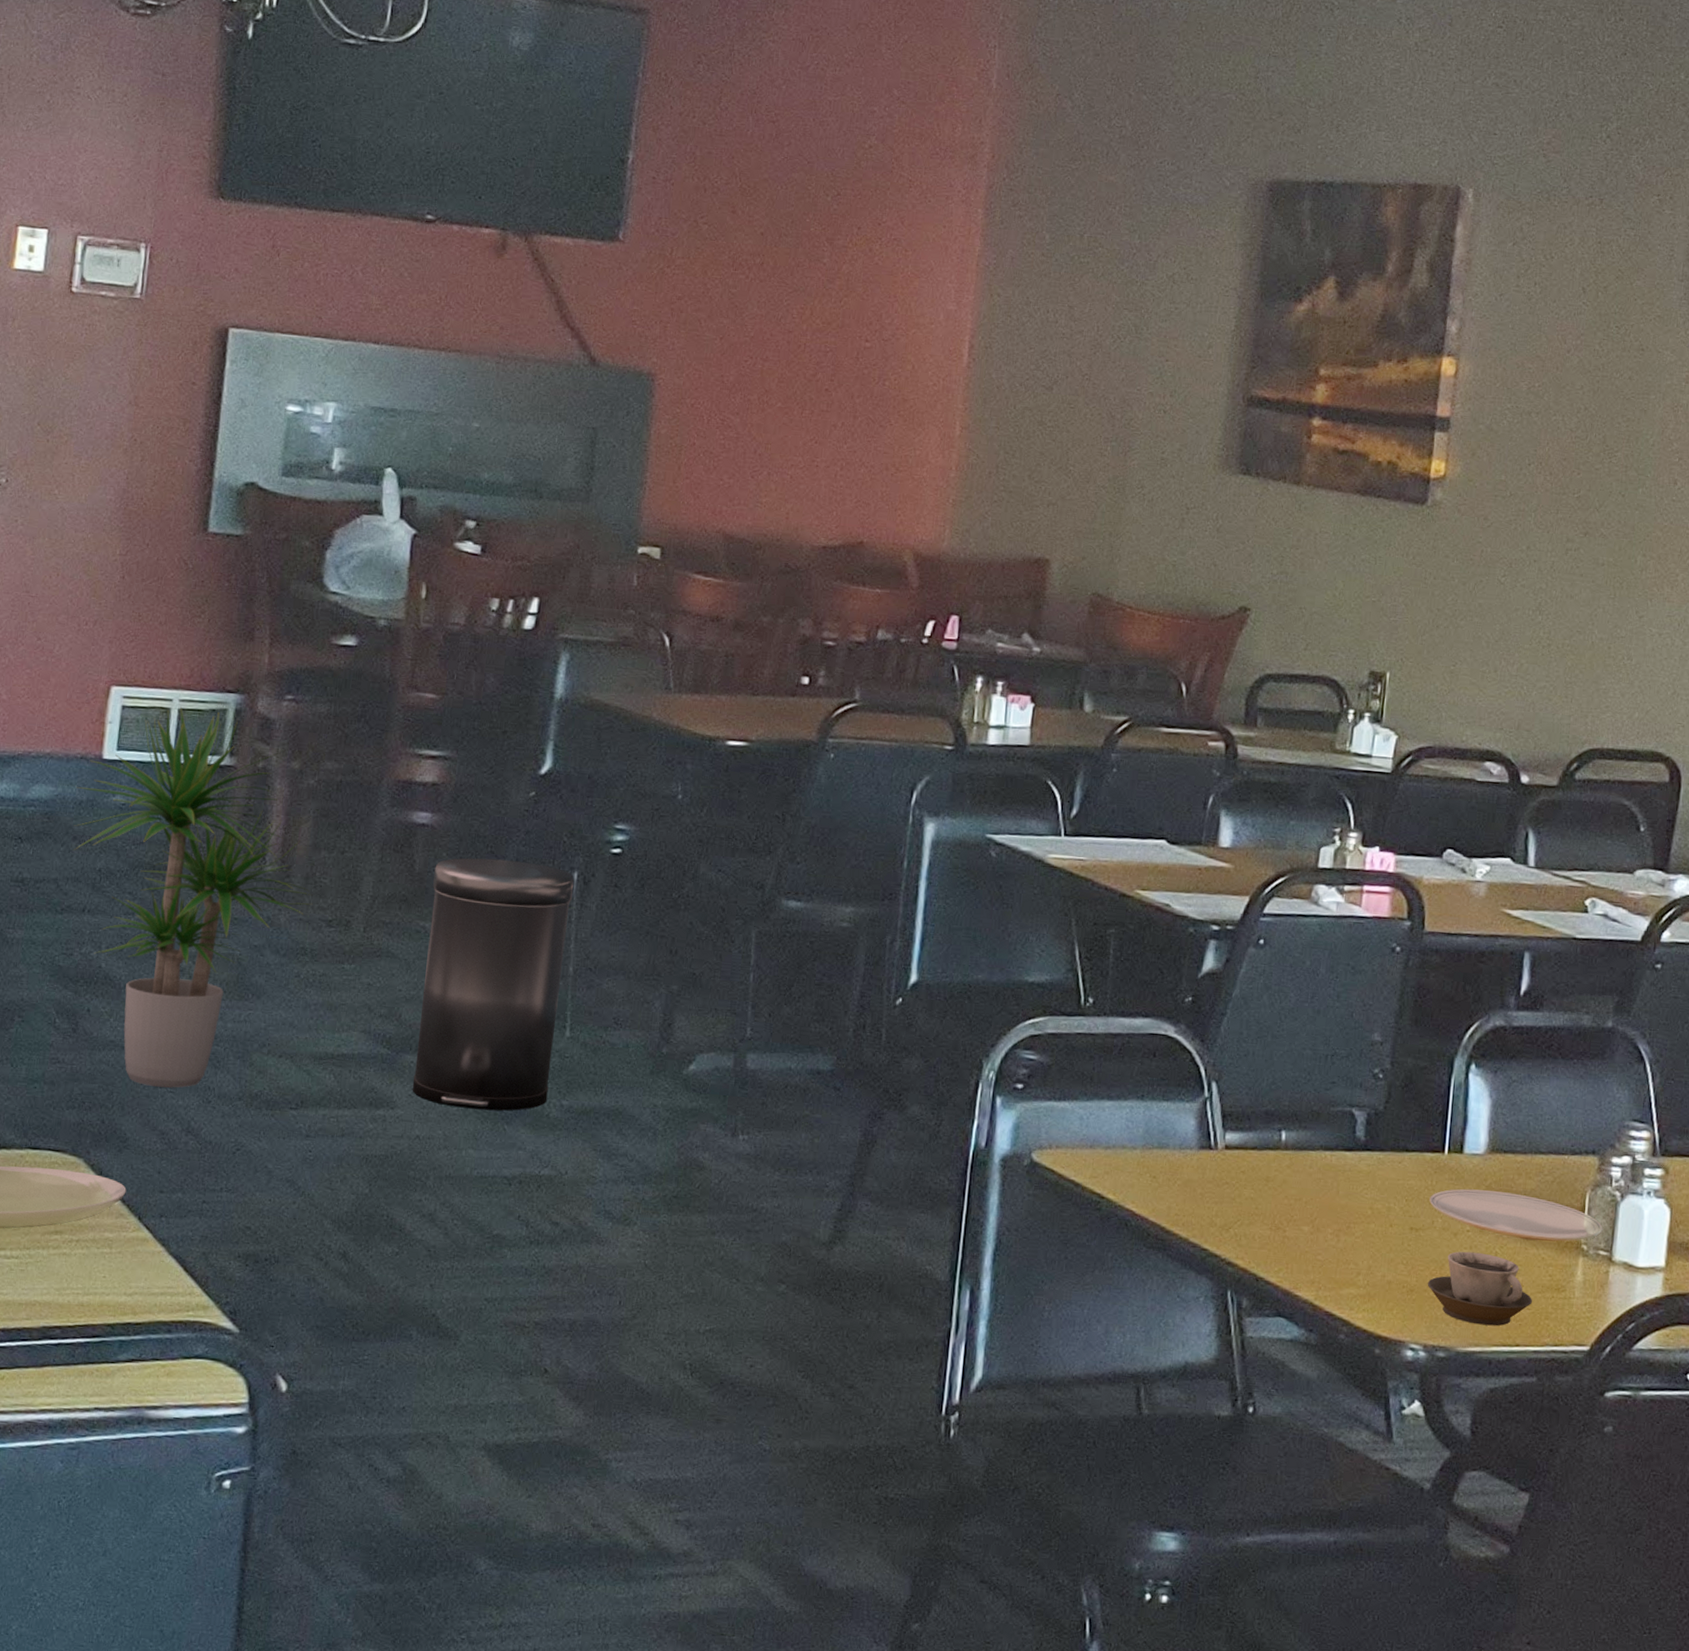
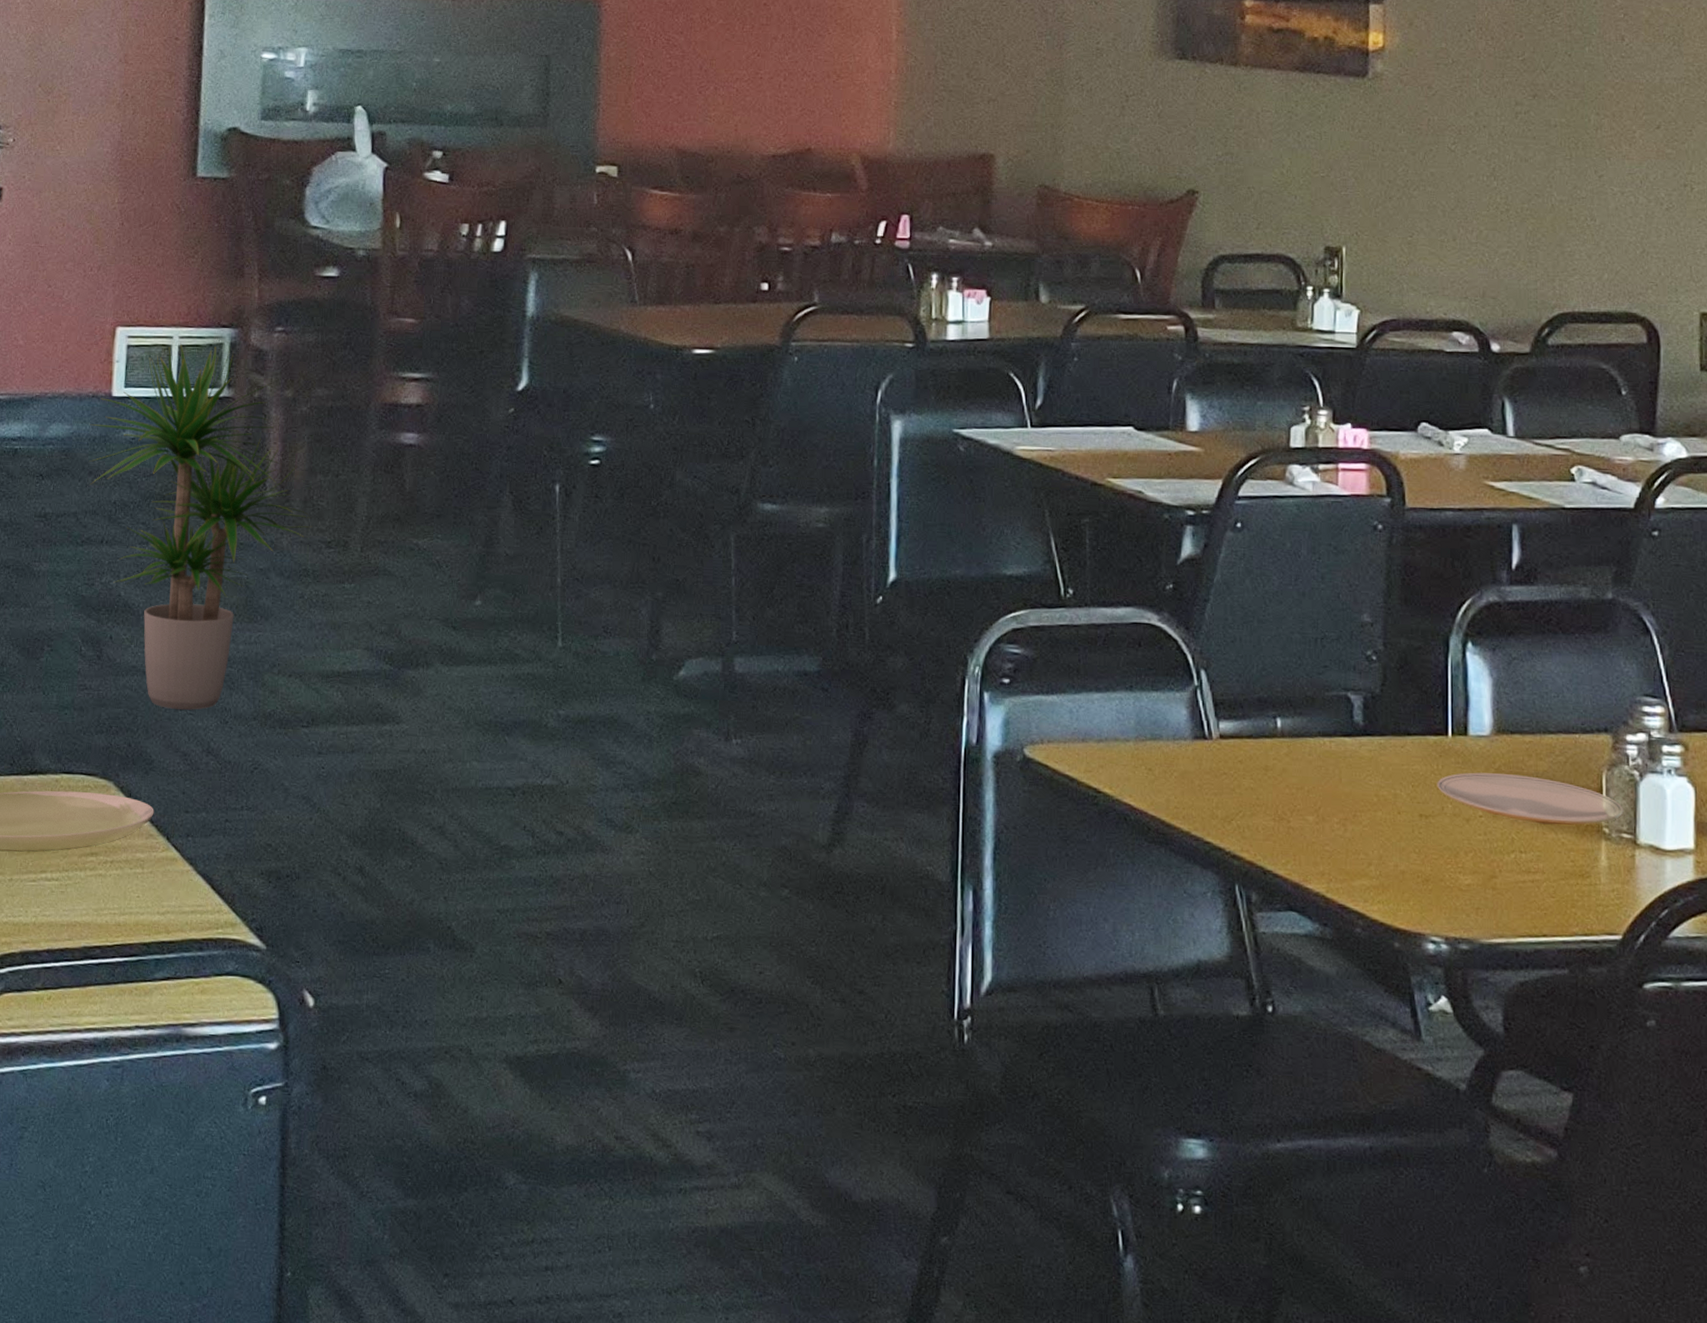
pedal bin: present [412,858,575,1111] -> none [415,475,557,723]
cup: present [1427,1251,1533,1326] -> none [1442,837,1557,916]

